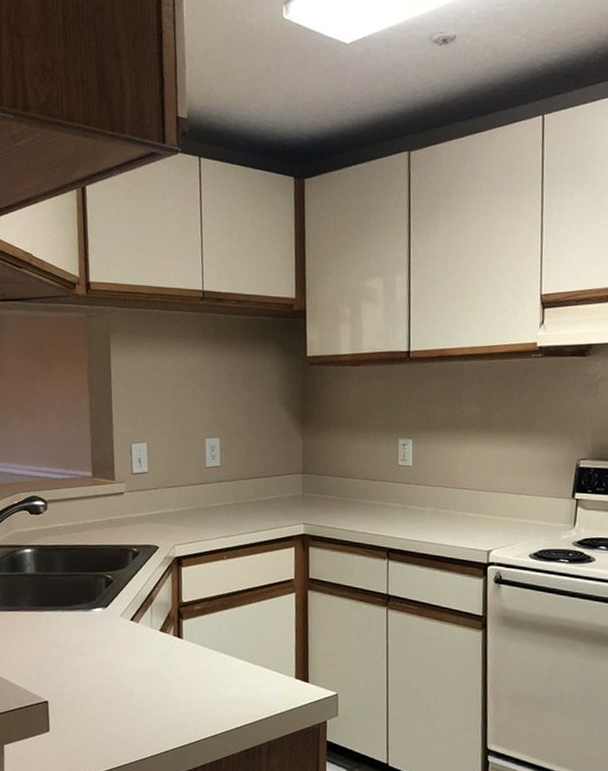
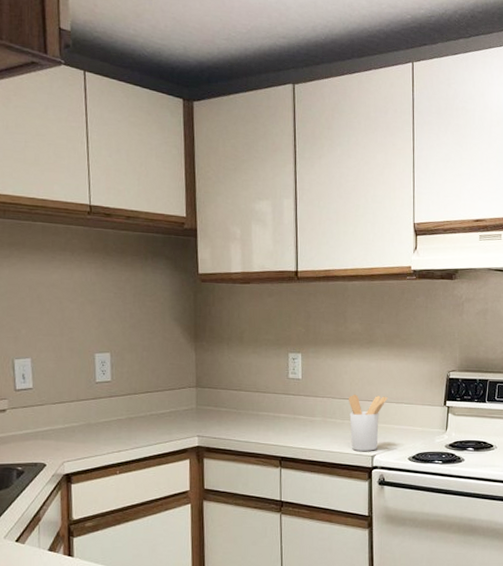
utensil holder: none [463,483,507,546] -> present [349,394,388,451]

